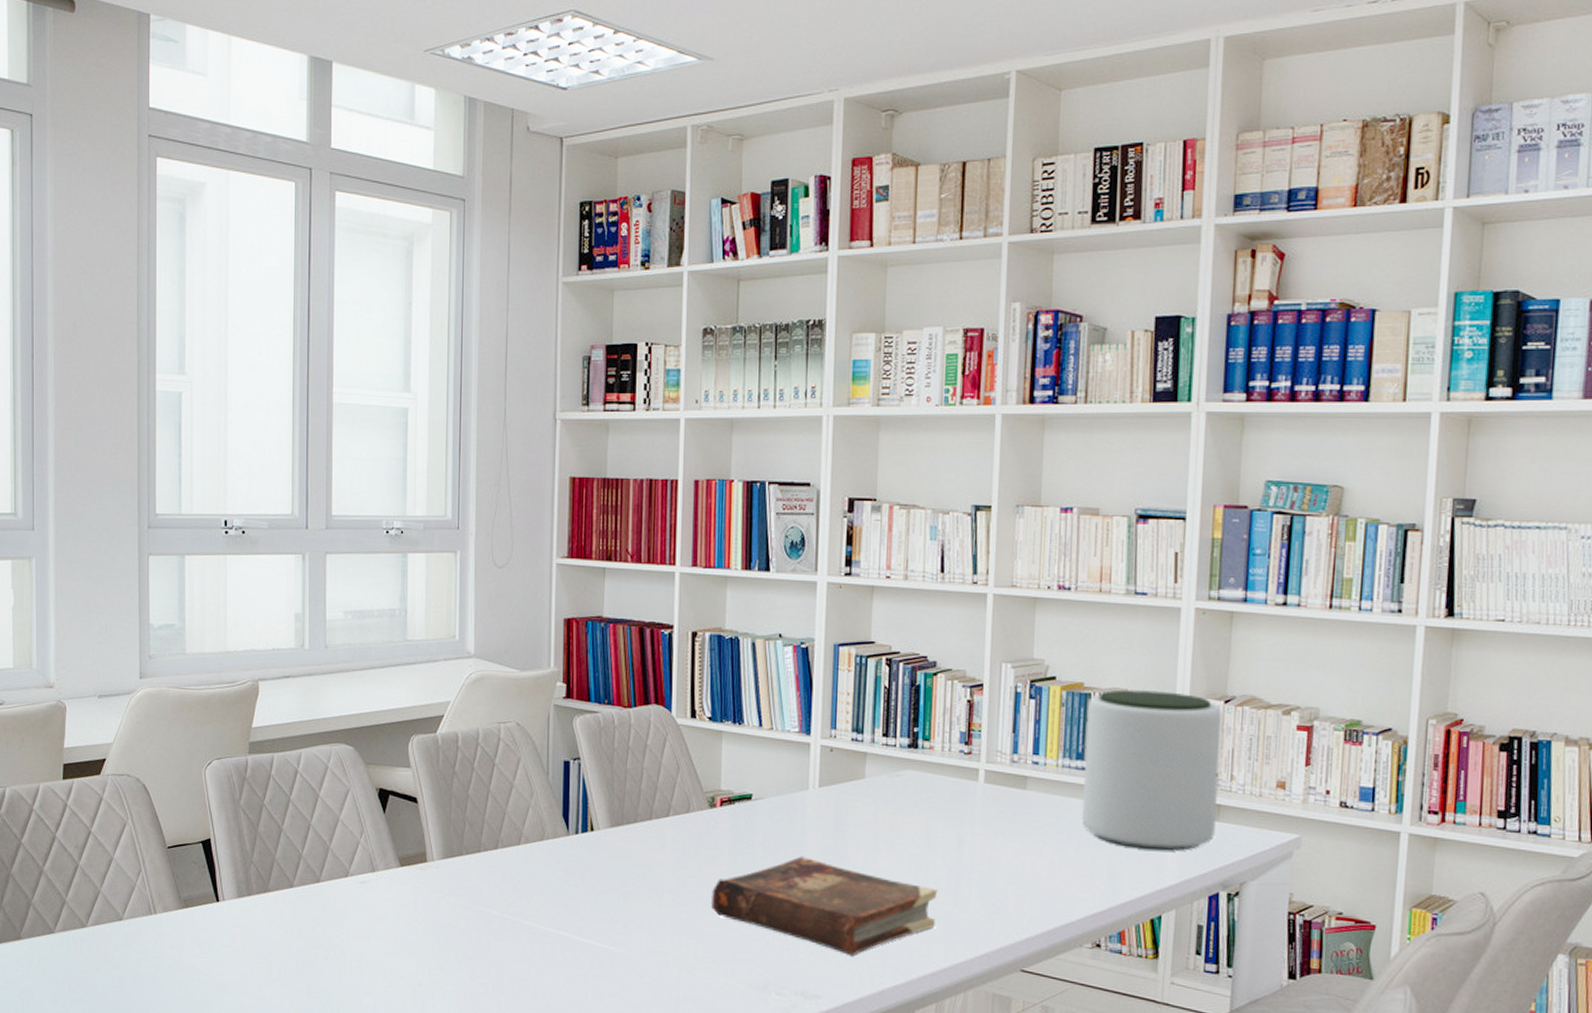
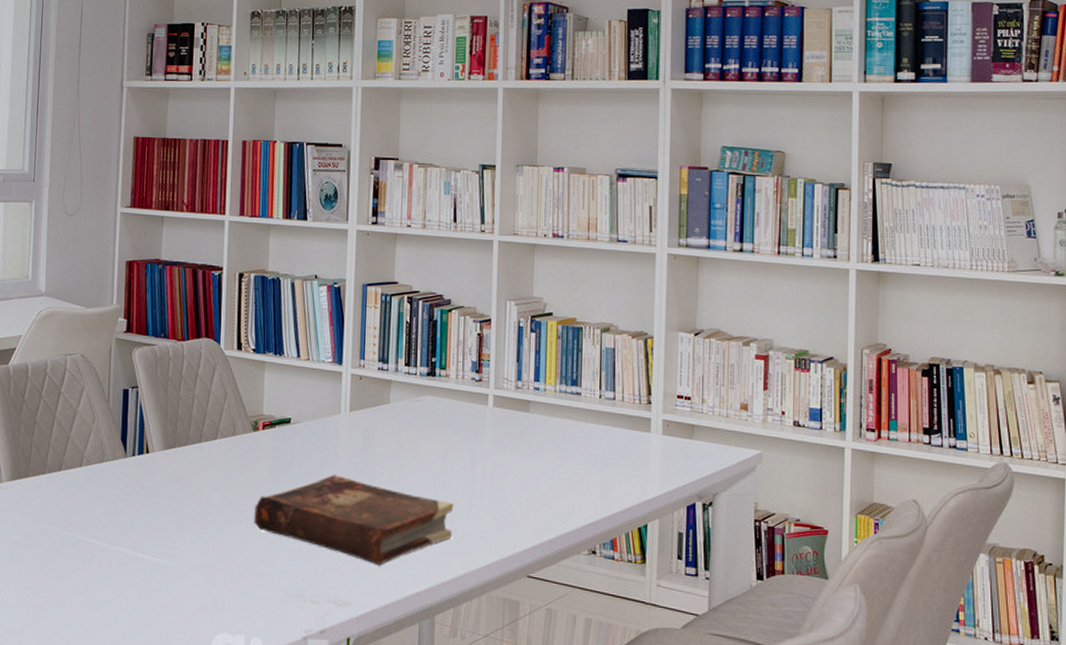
plant pot: present [1082,690,1223,851] -> none [578,324,694,466]

